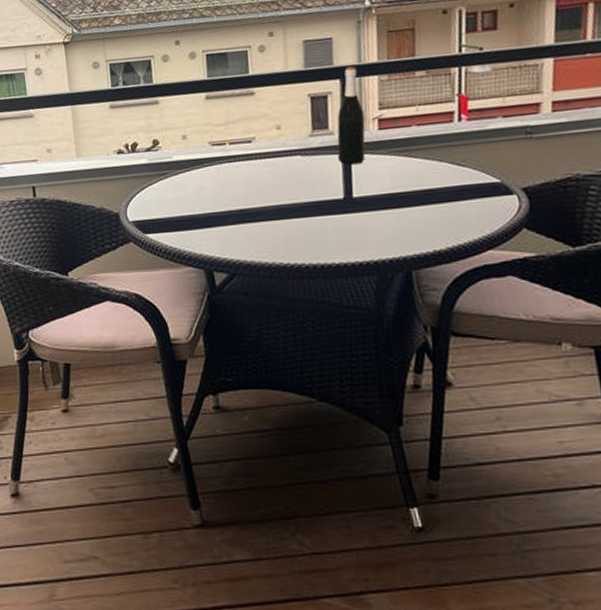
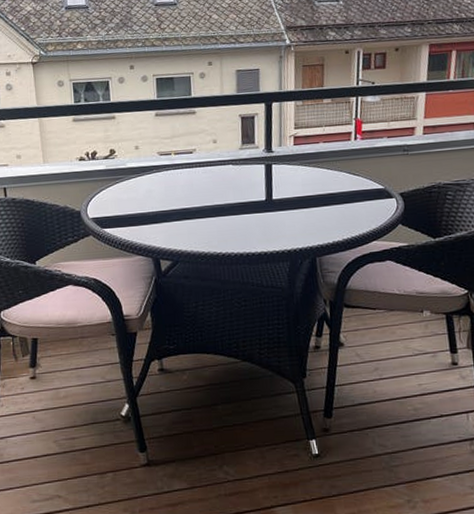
wine bottle: present [337,66,366,165] -> none [261,93,284,173]

